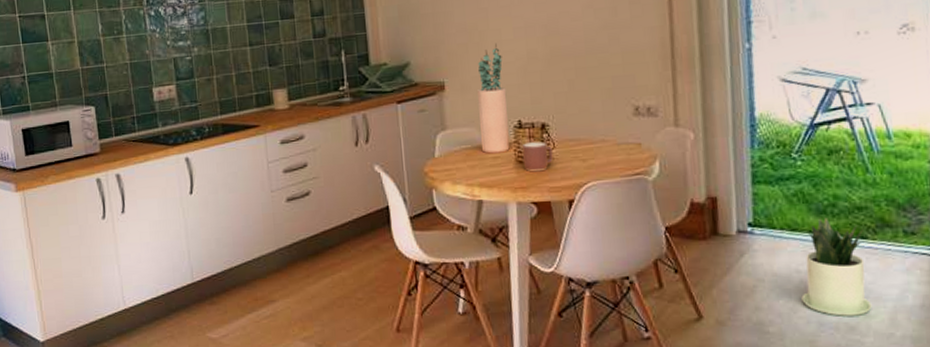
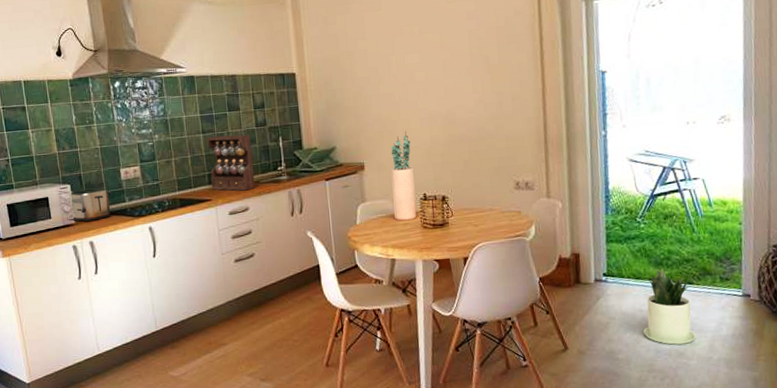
toaster: none [90,110,142,151] -> present [67,188,111,222]
spice rack: none [255,47,313,116] -> present [207,134,256,191]
mug: present [521,141,553,172] -> none [426,211,451,236]

